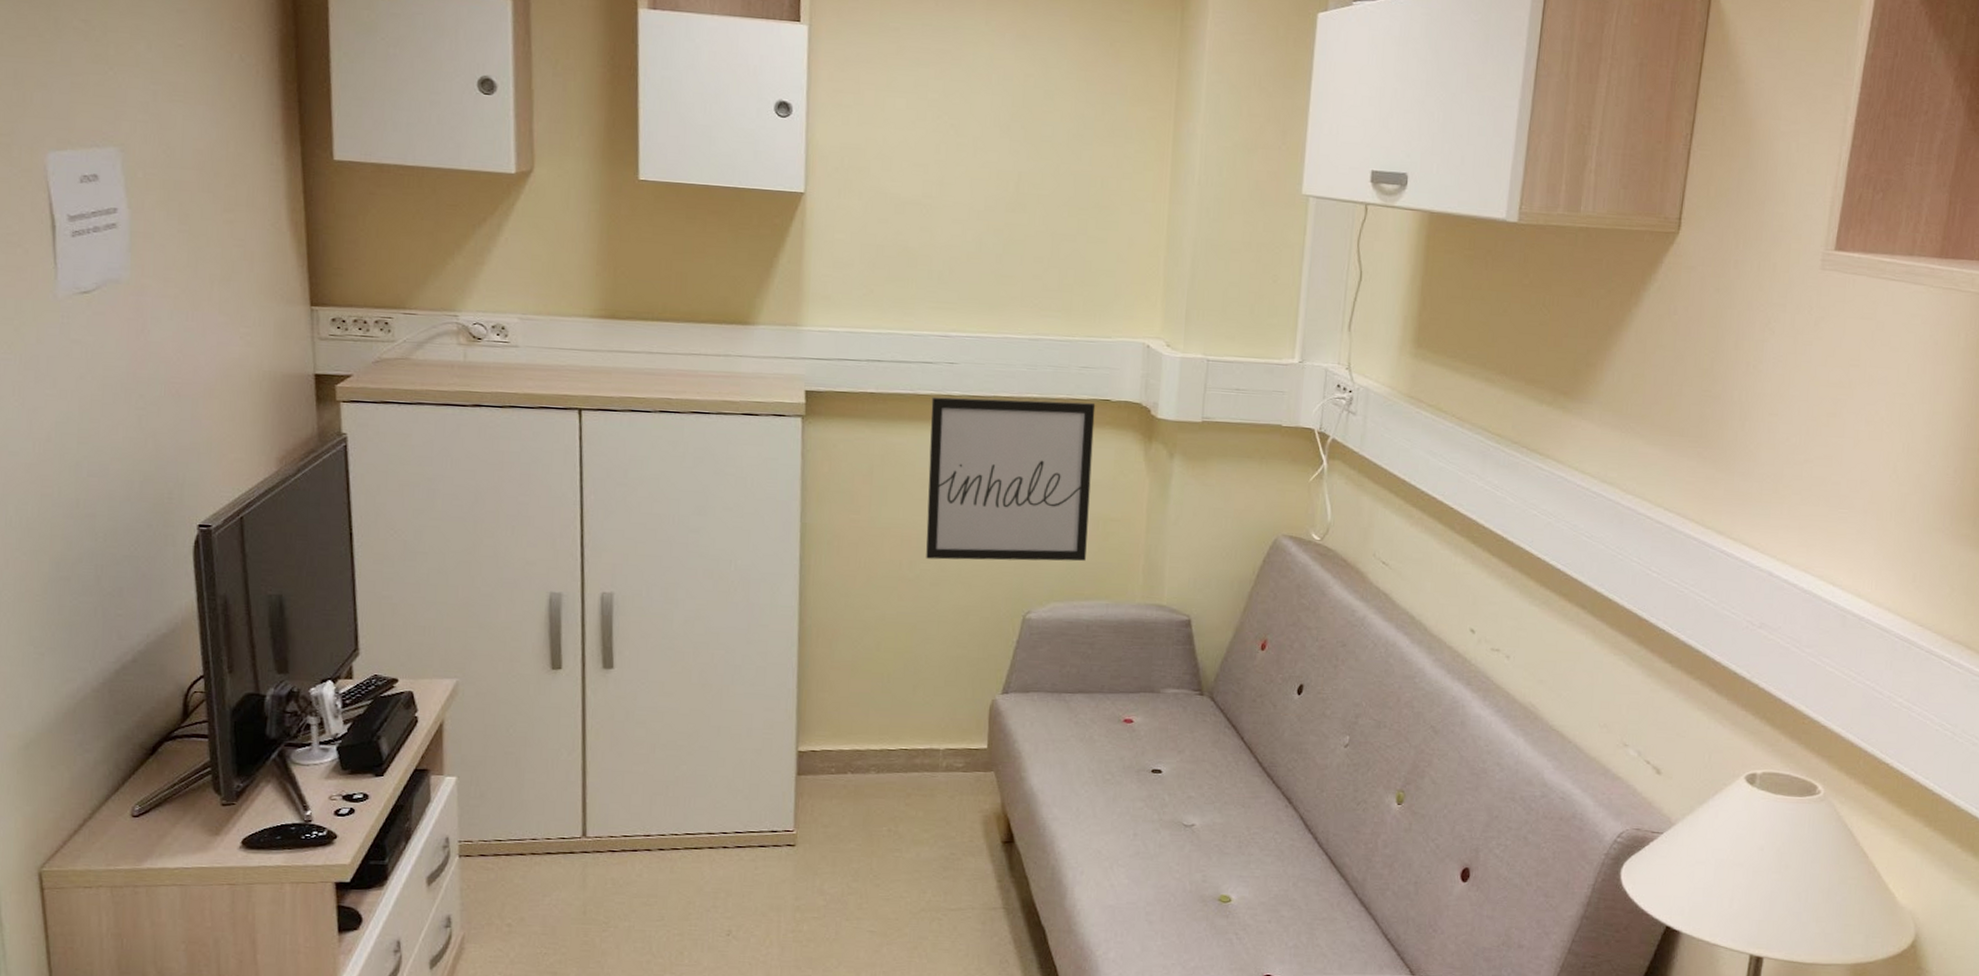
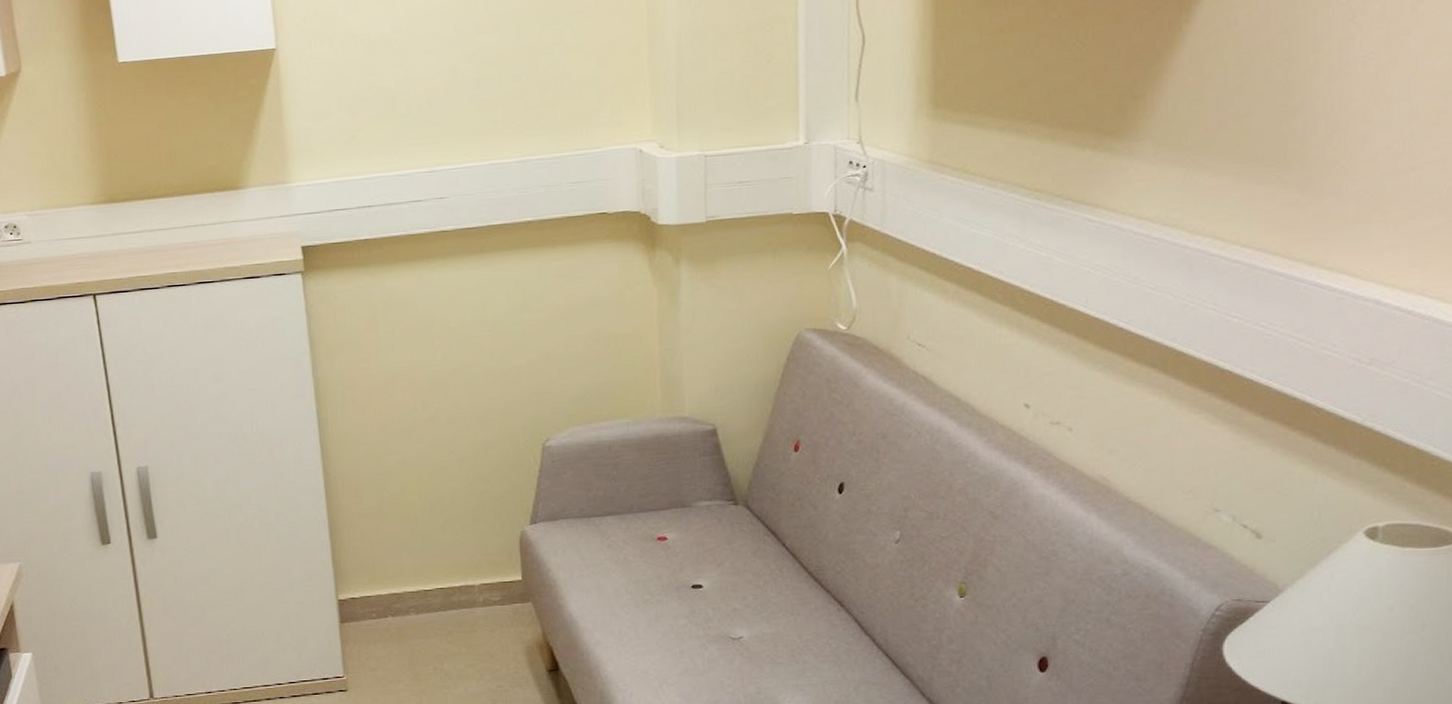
wall art: present [926,397,1096,562] -> none [426,218,600,398]

